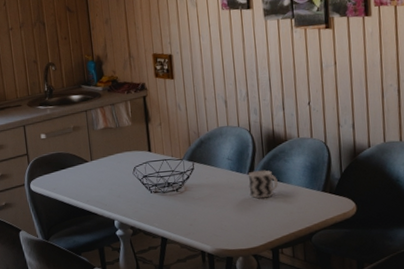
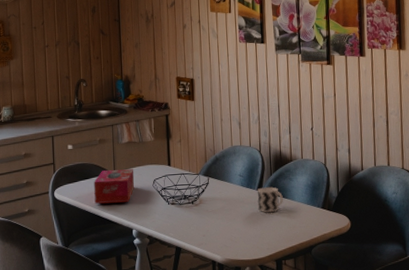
tissue box: none [70,157,113,195] -> present [94,169,135,204]

